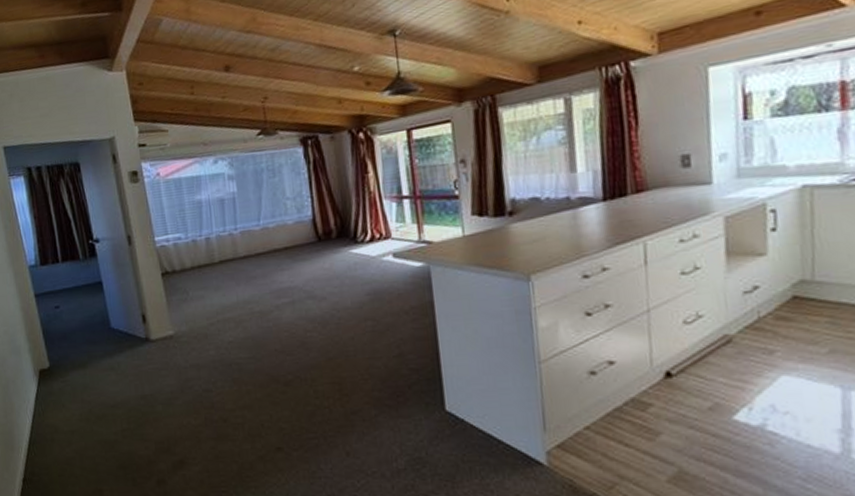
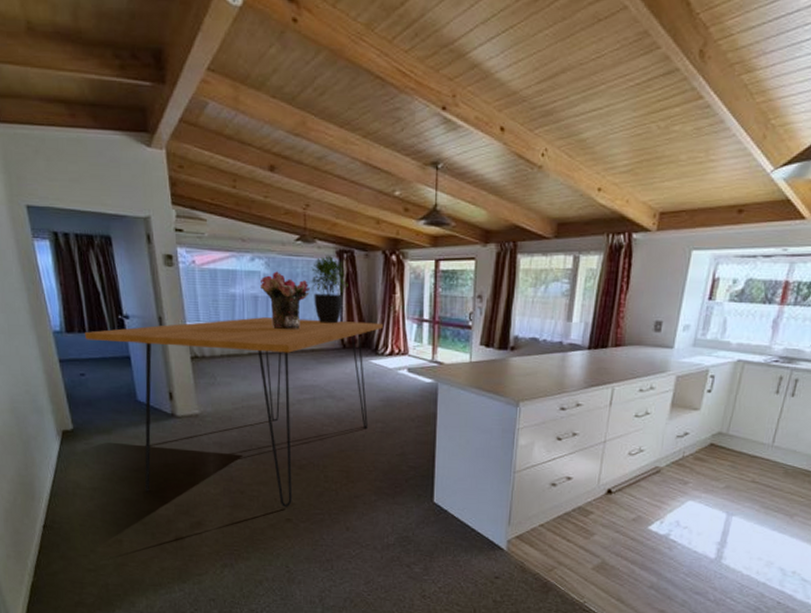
dining table: none [58,207,359,434] -> present [85,317,383,507]
bouquet: none [225,170,277,231] -> present [259,271,310,330]
potted plant: none [276,144,317,218] -> present [310,255,348,324]

